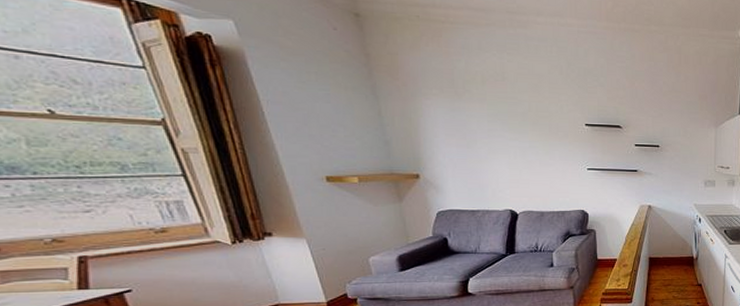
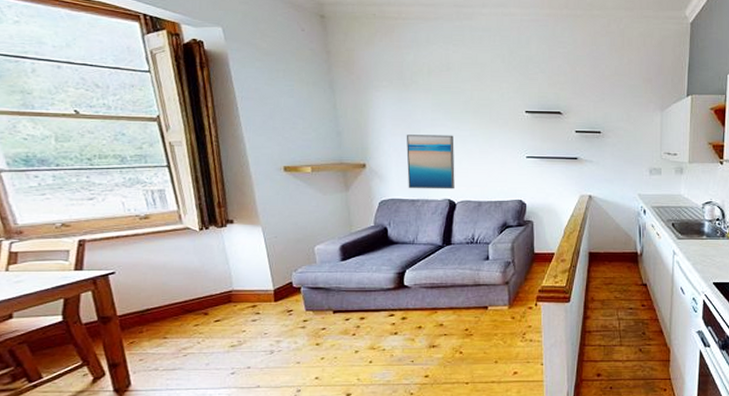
wall art: none [461,145,516,200] -> present [406,134,455,189]

